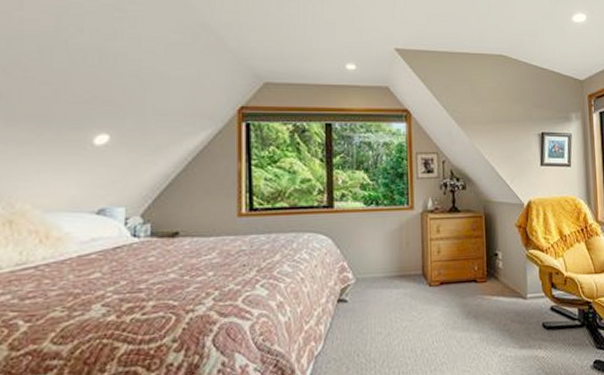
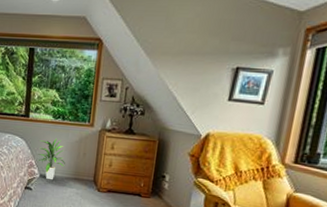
indoor plant: none [350,229,386,284] -> present [37,138,65,180]

